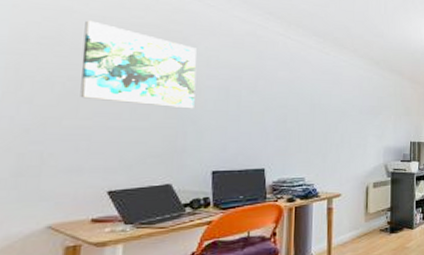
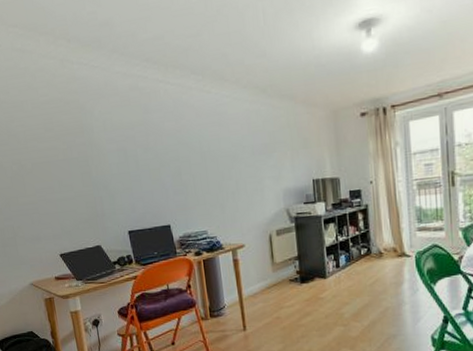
wall art: present [80,20,197,109] -> none [11,107,103,178]

